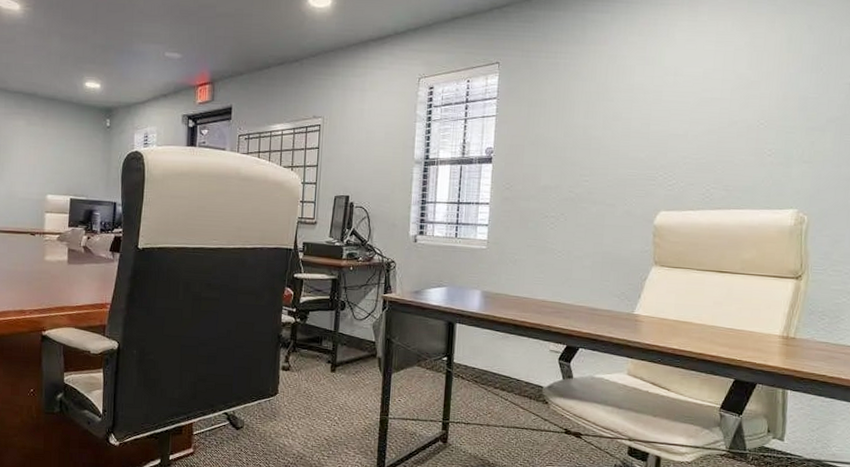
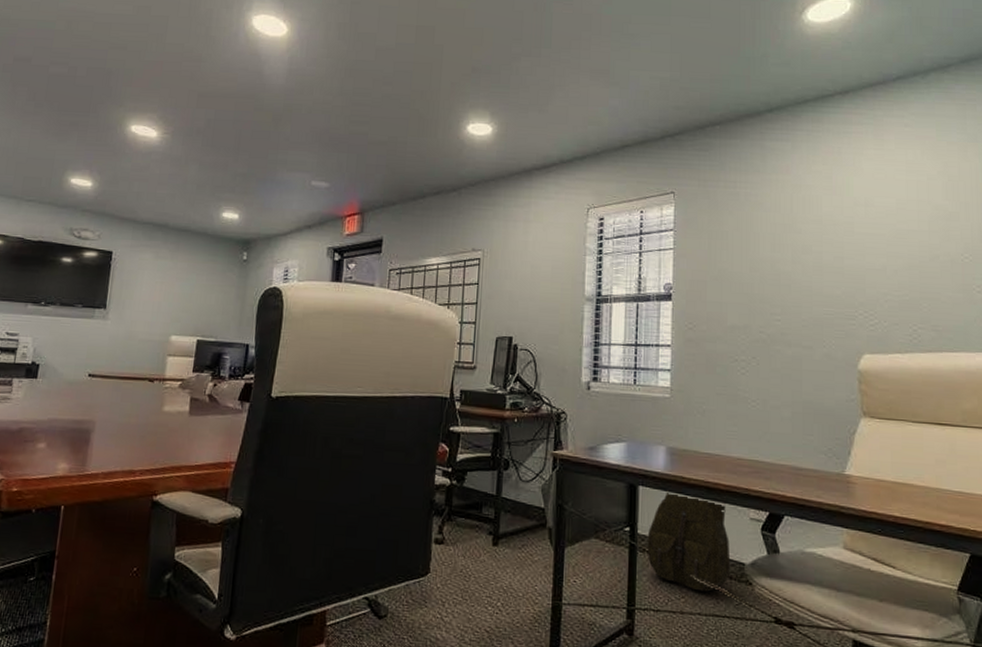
backpack: none [461,327,531,409] -> present [647,490,731,592]

